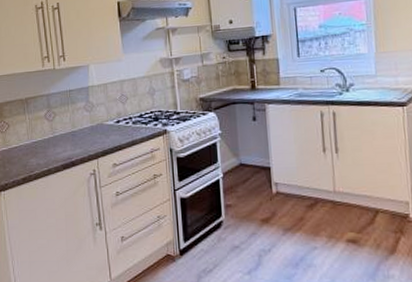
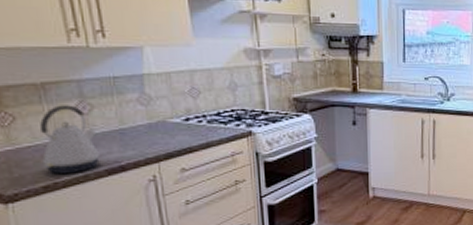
kettle: none [23,114,58,169] -> present [40,105,99,174]

